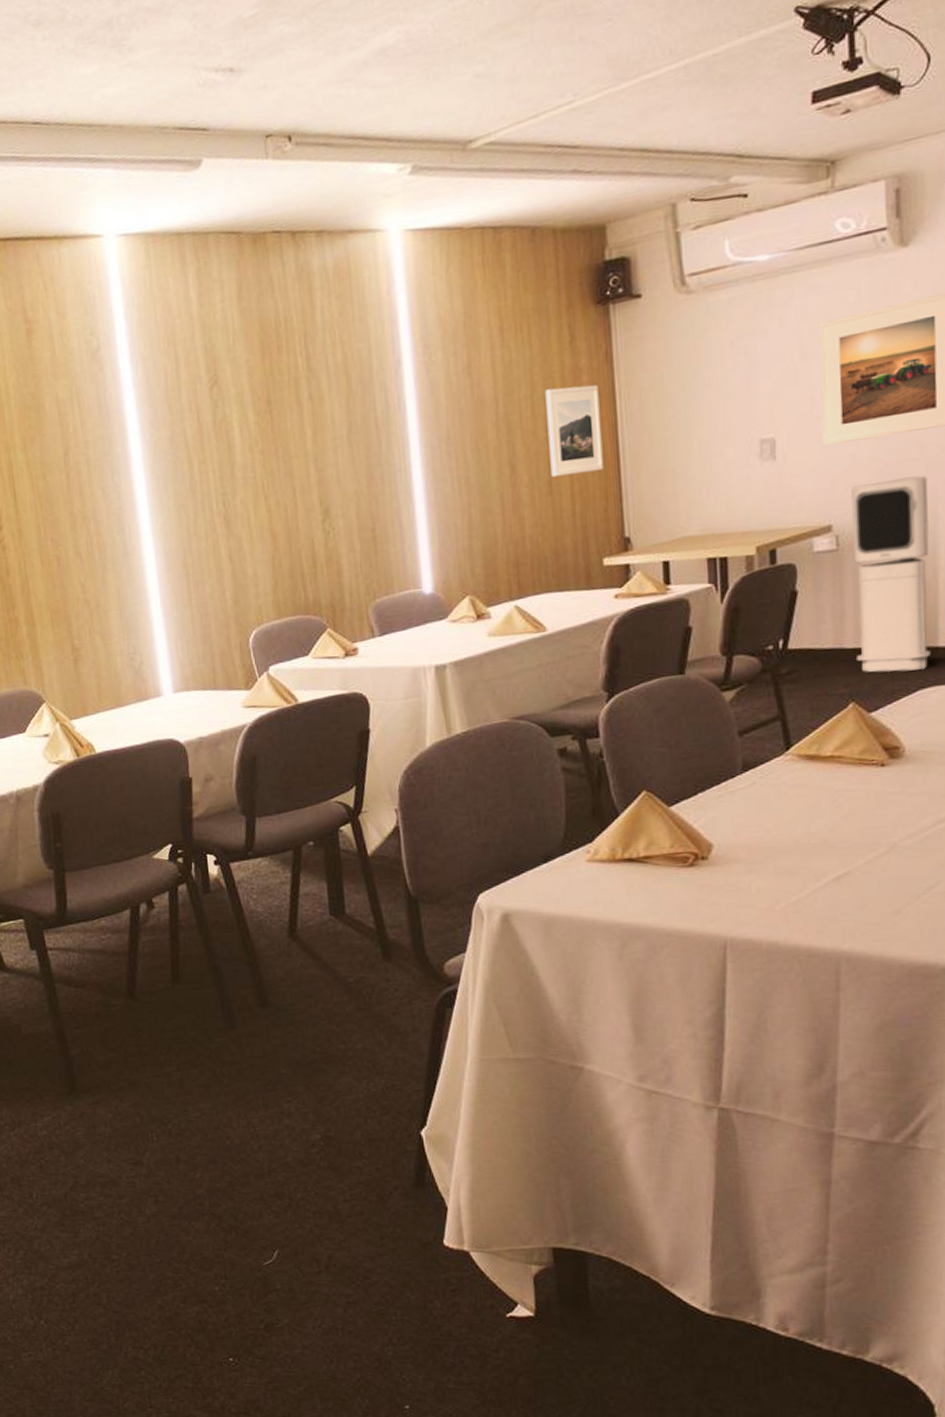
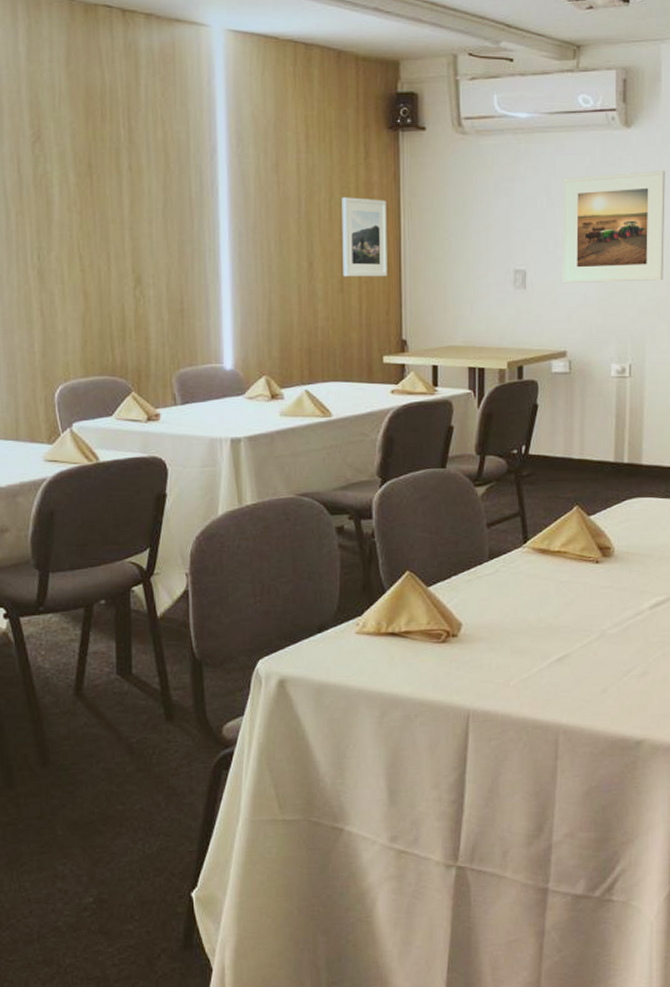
air purifier: present [851,476,931,673] -> none [581,319,639,483]

